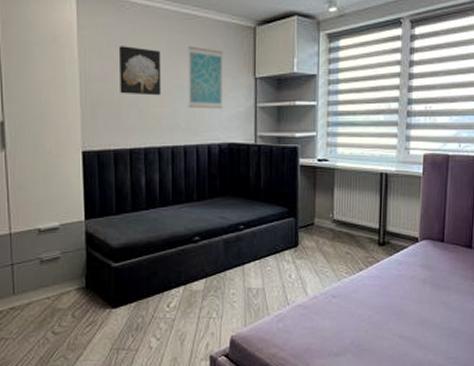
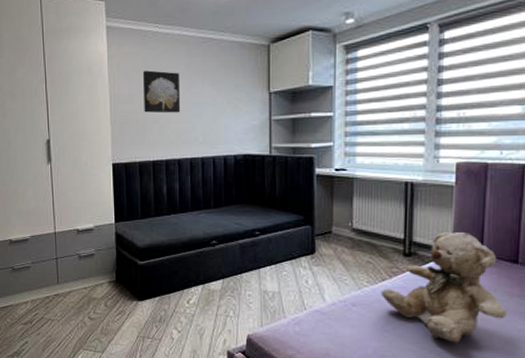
wall art: present [188,46,223,110] -> none [204,66,238,124]
teddy bear: none [358,221,463,327] -> present [380,232,508,343]

